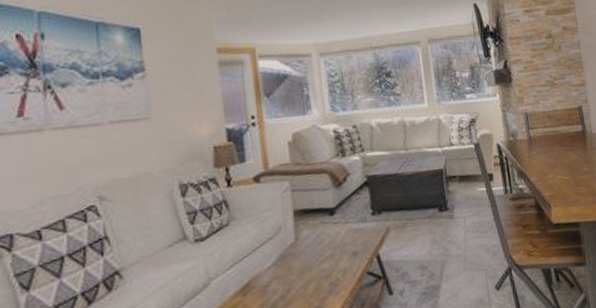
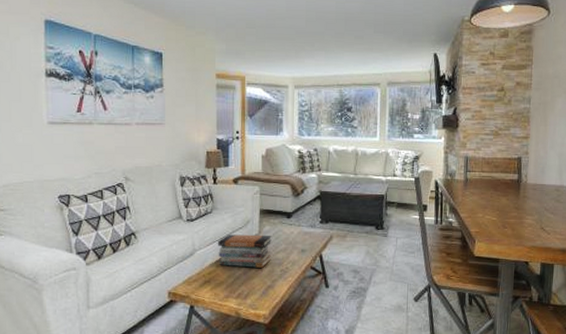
book stack: none [240,242,316,293] -> present [217,234,272,268]

